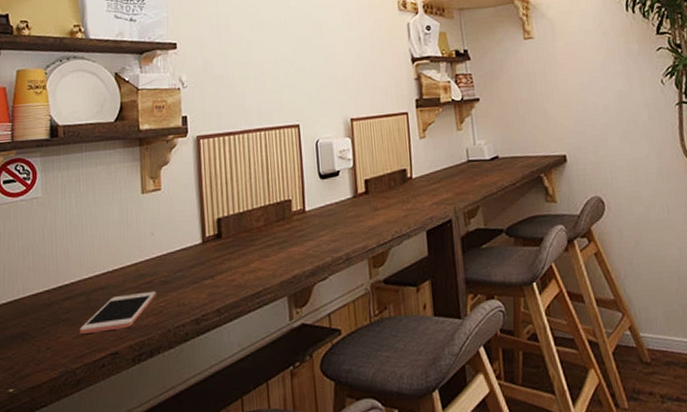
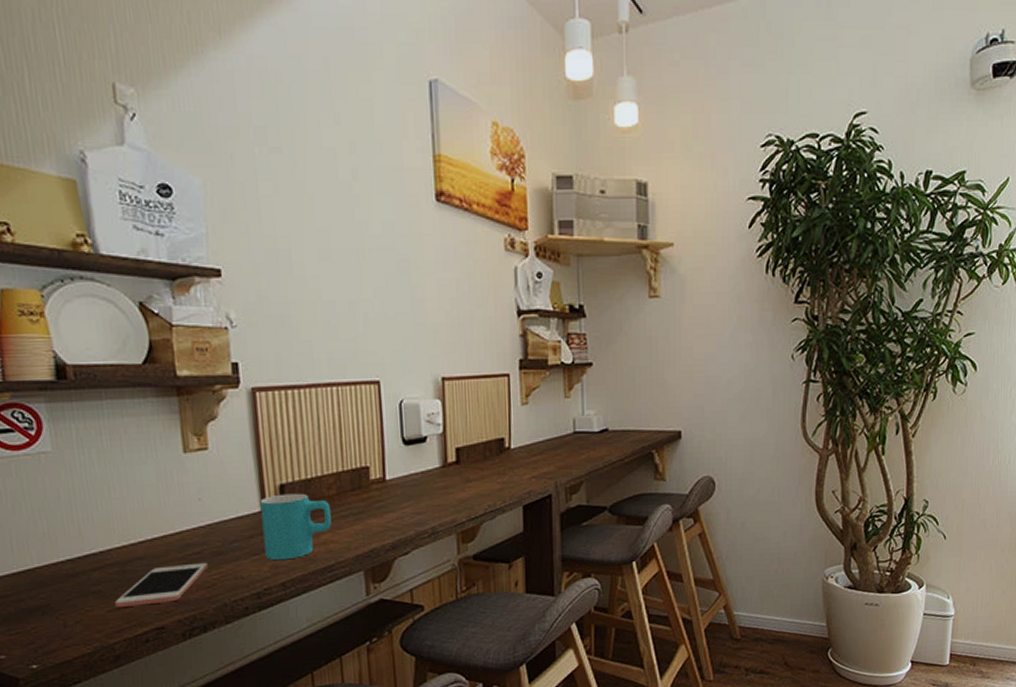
cup: none [201,225,260,288] -> present [260,493,331,561]

